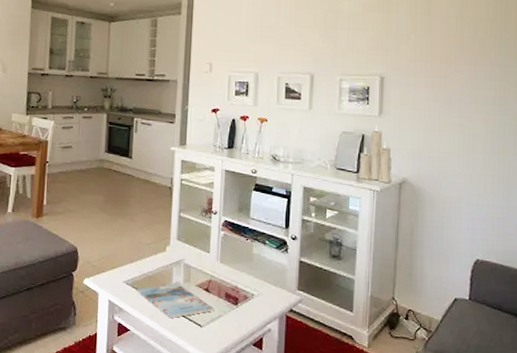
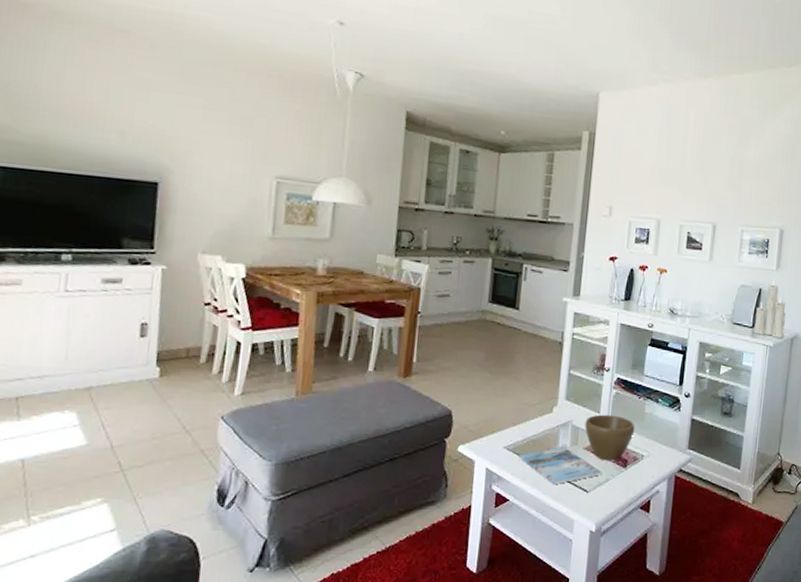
bowl: none [196,254,244,299] -> present [584,414,635,461]

